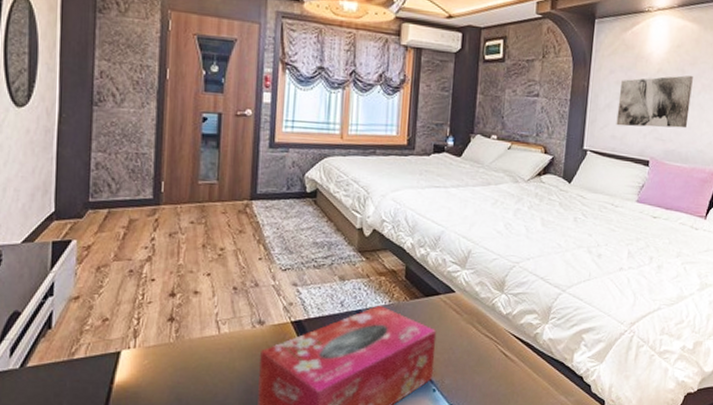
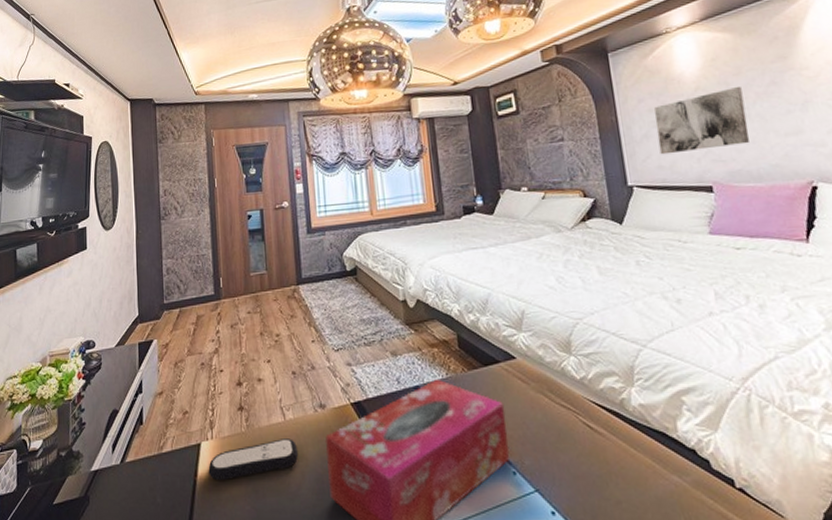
remote control: none [127,351,230,388] -> present [208,438,299,480]

